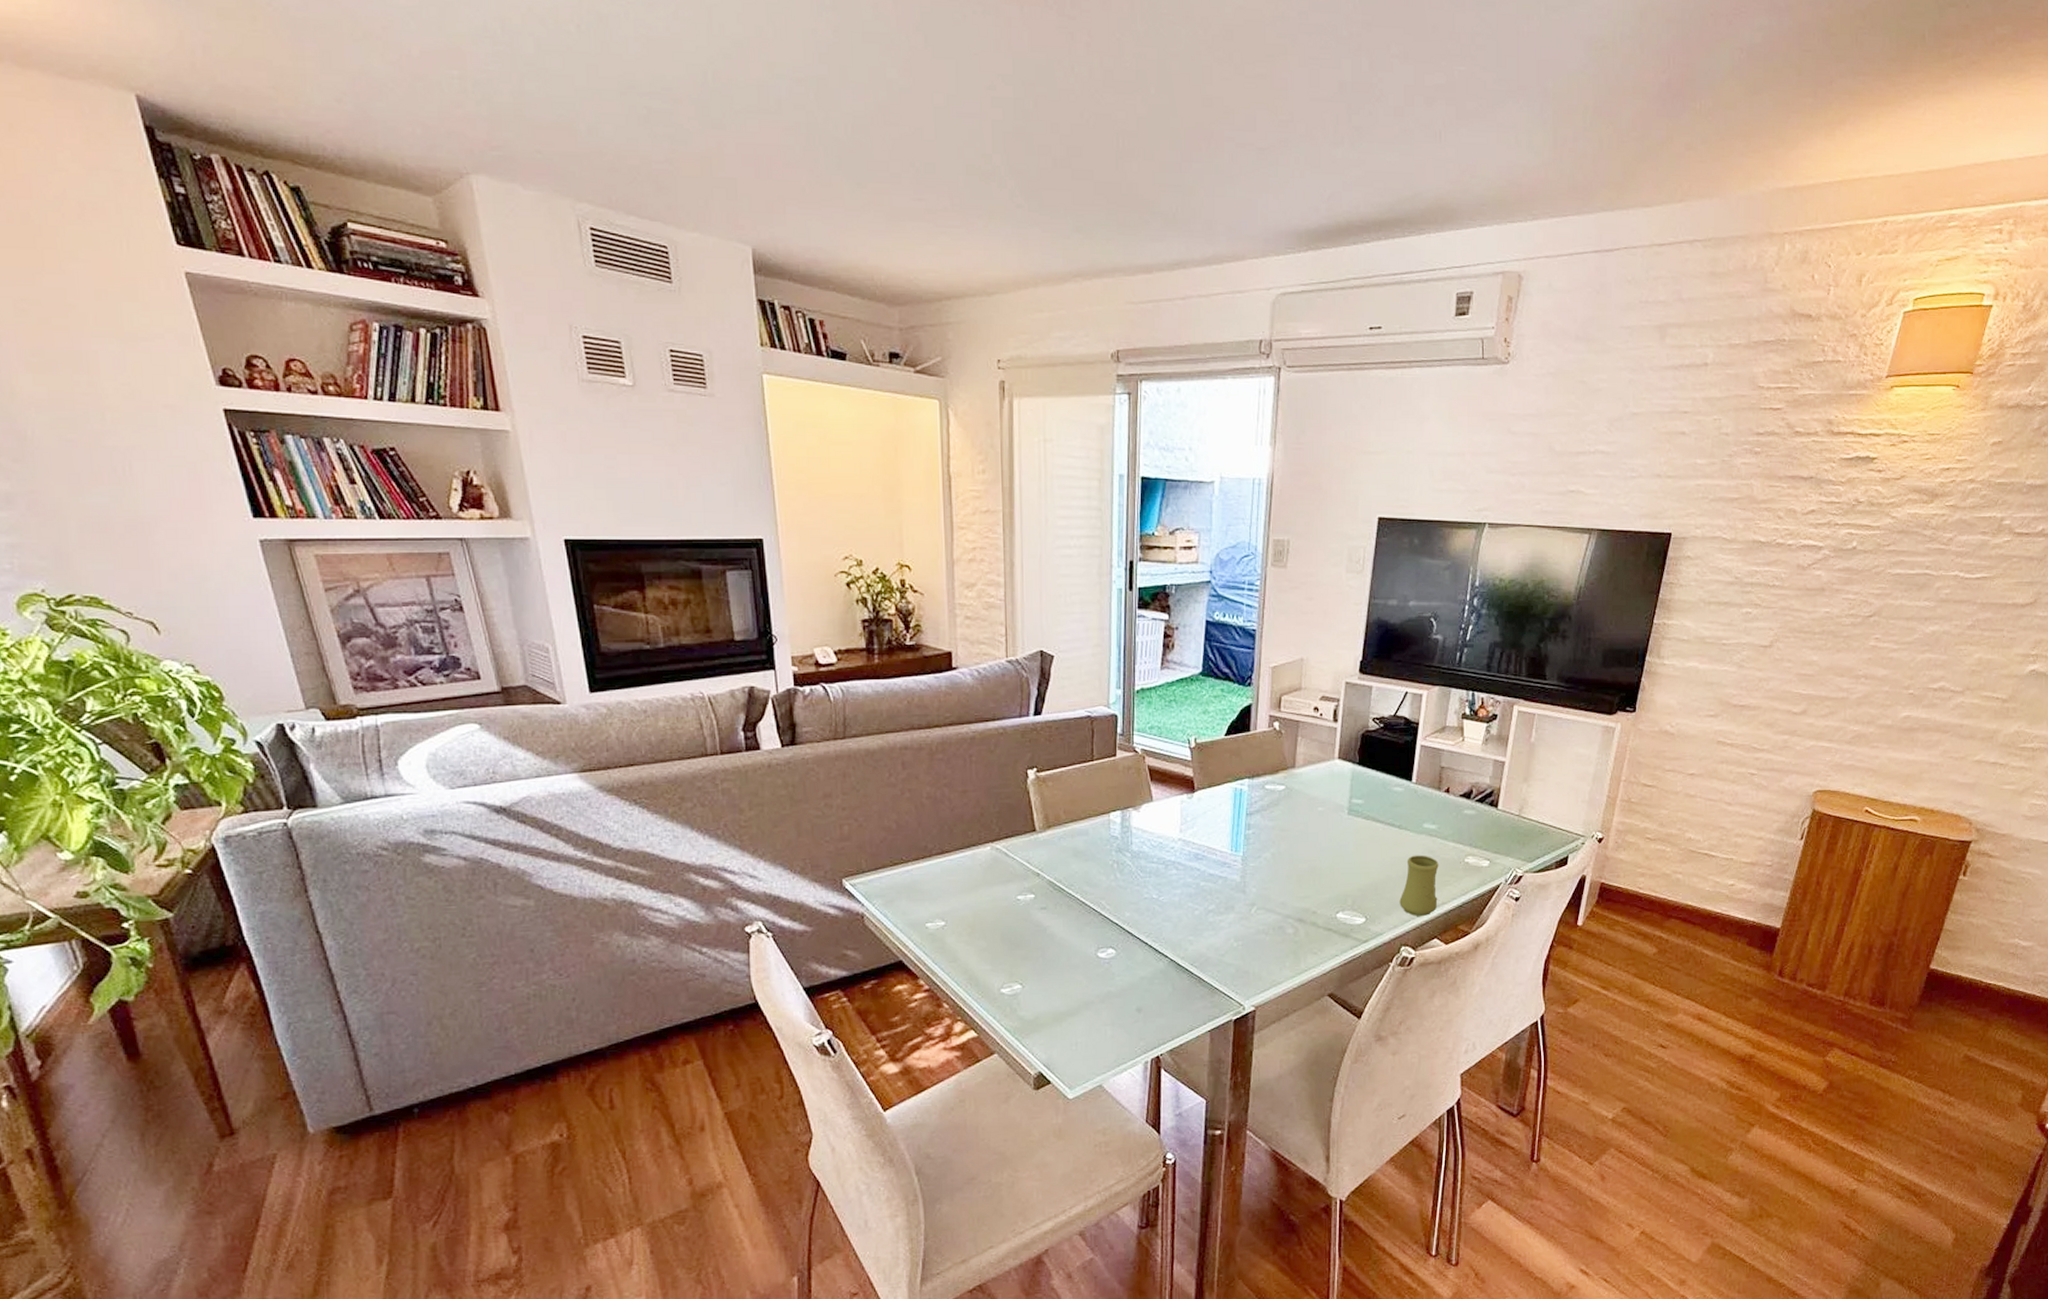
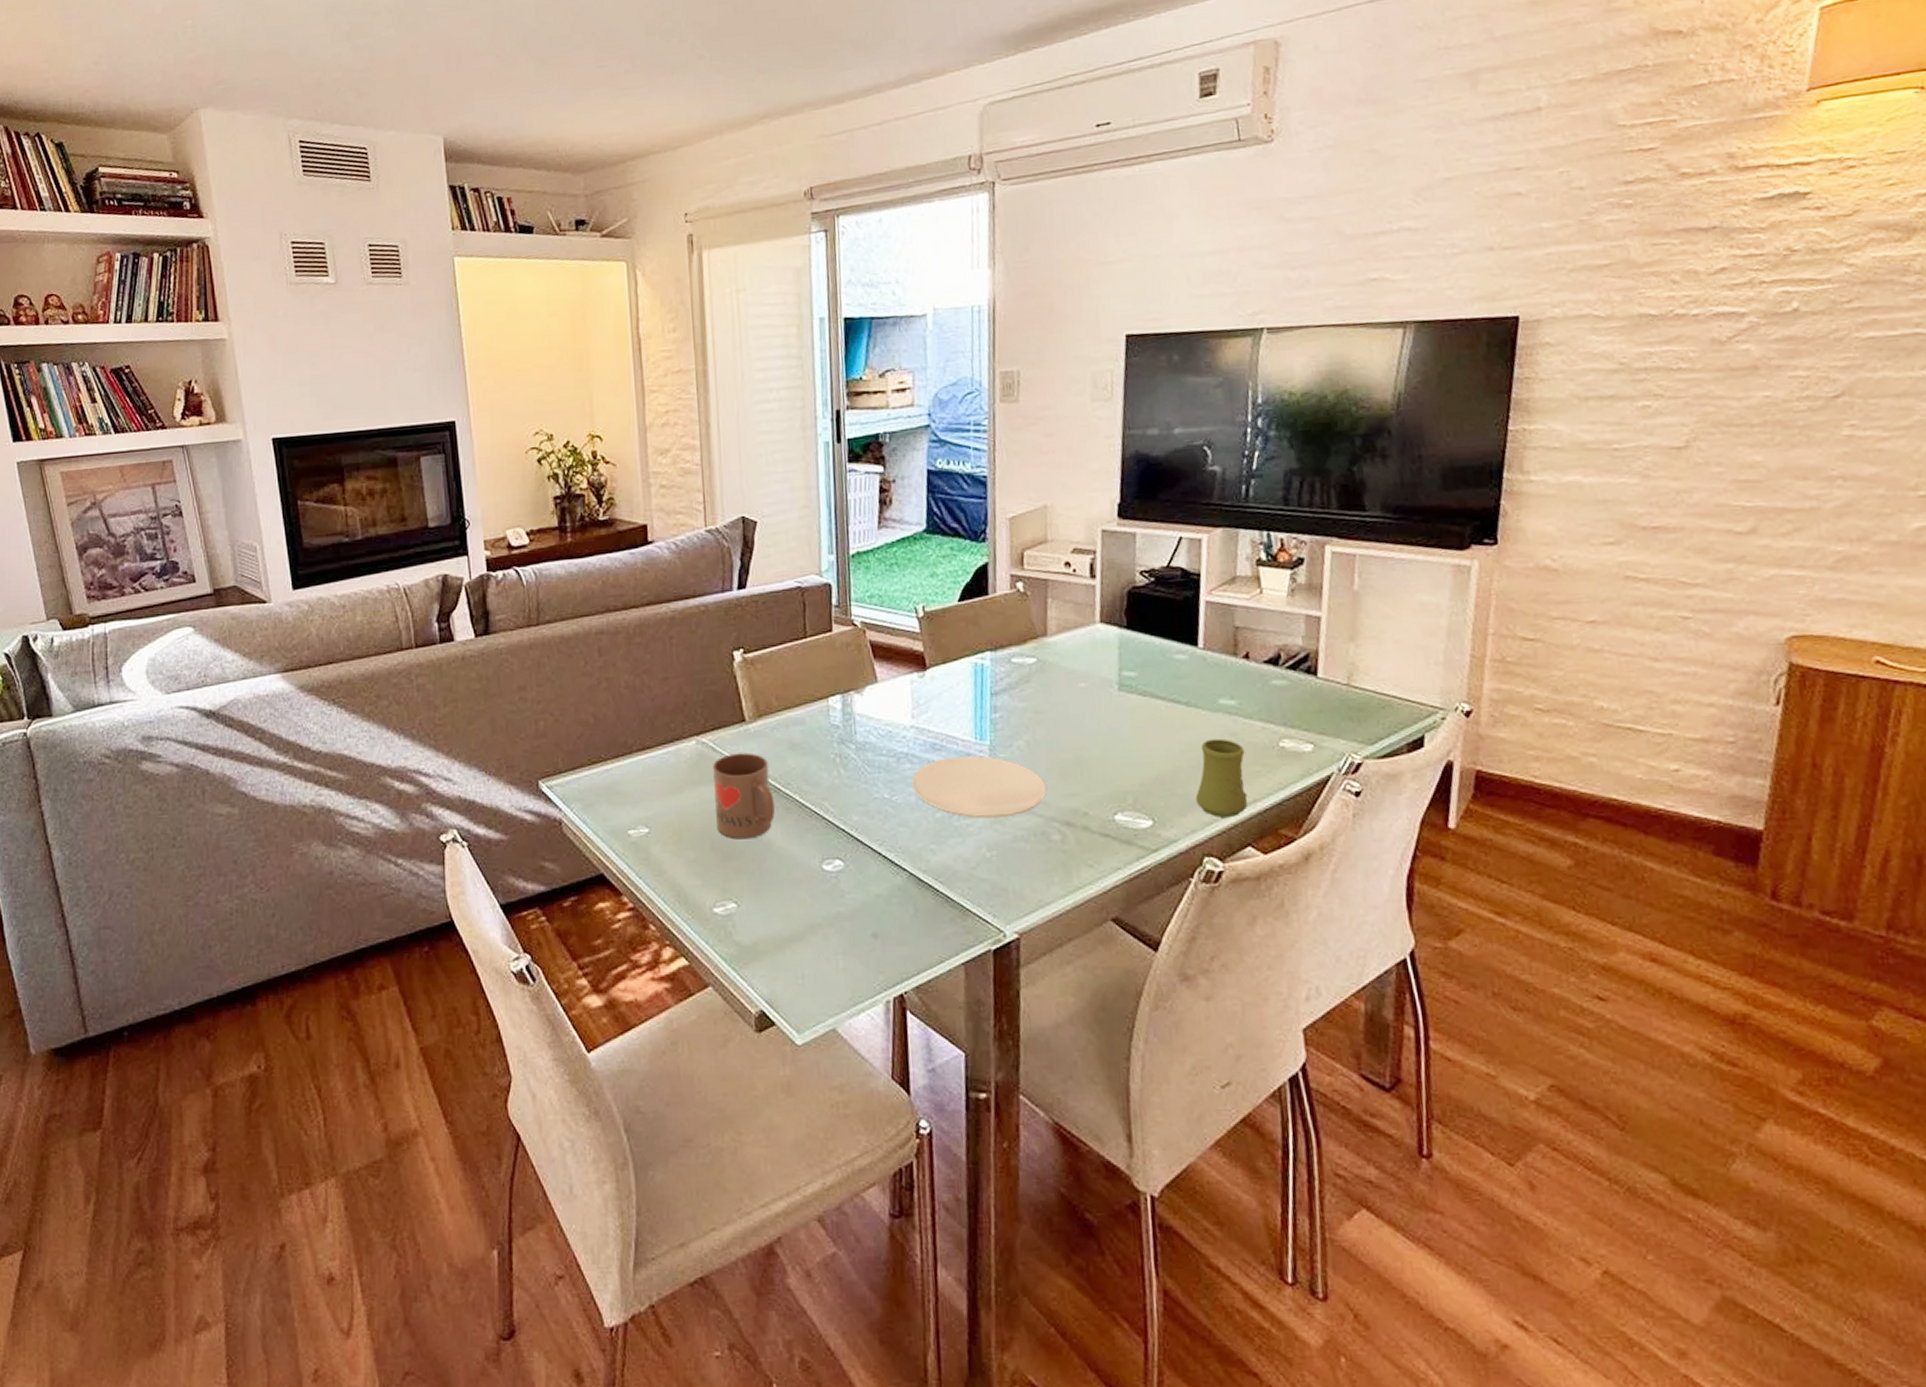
mug: none [1004,858,1058,932] -> present [712,752,775,840]
plate: none [1177,865,1286,916] -> present [911,756,1048,819]

